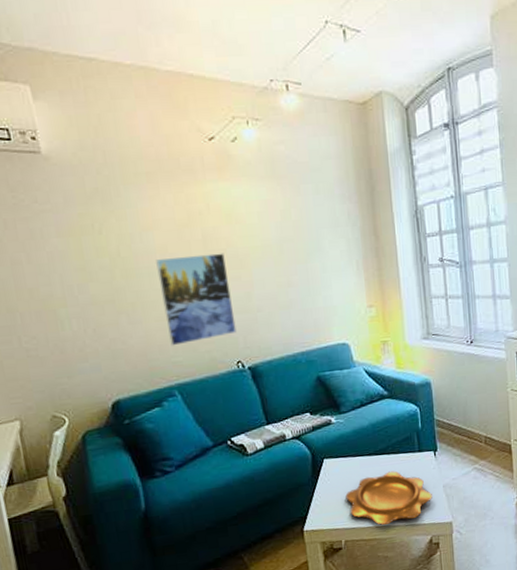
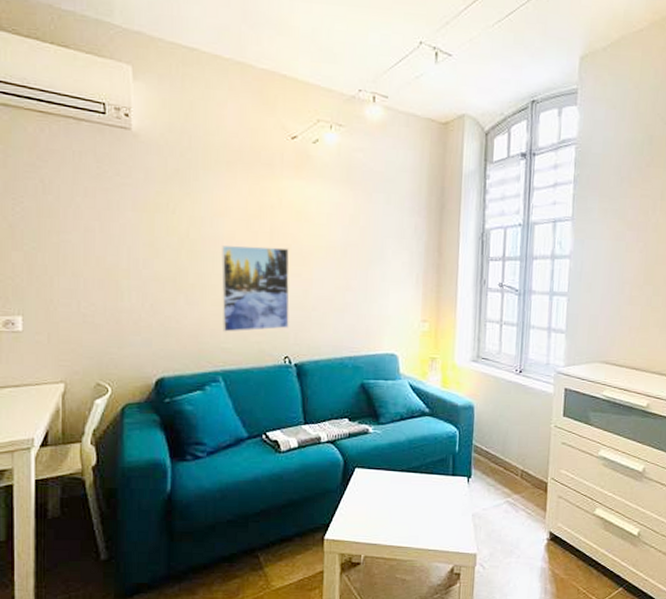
decorative bowl: present [345,471,432,525] -> none [371,491,460,546]

